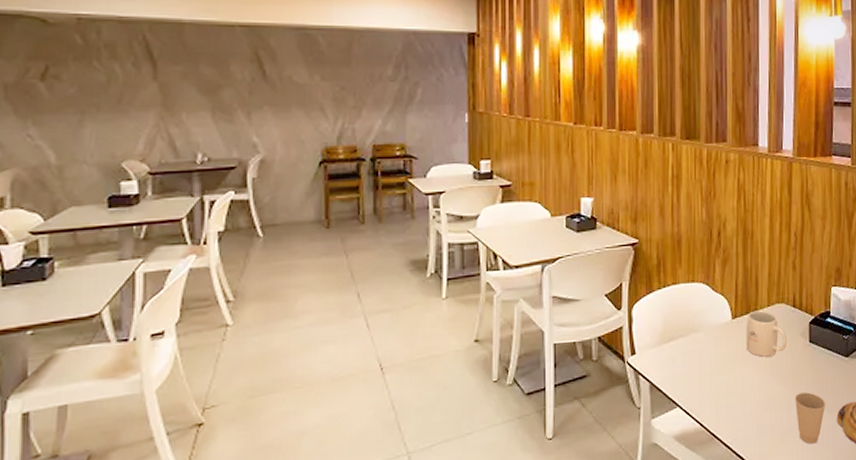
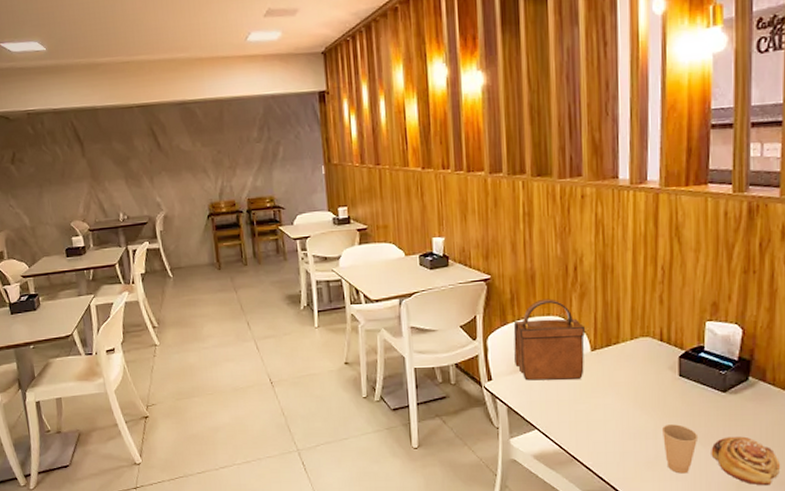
handbag: none [659,264,727,353] -> present [513,298,586,381]
mug: present [745,310,787,357] -> none [606,343,652,388]

